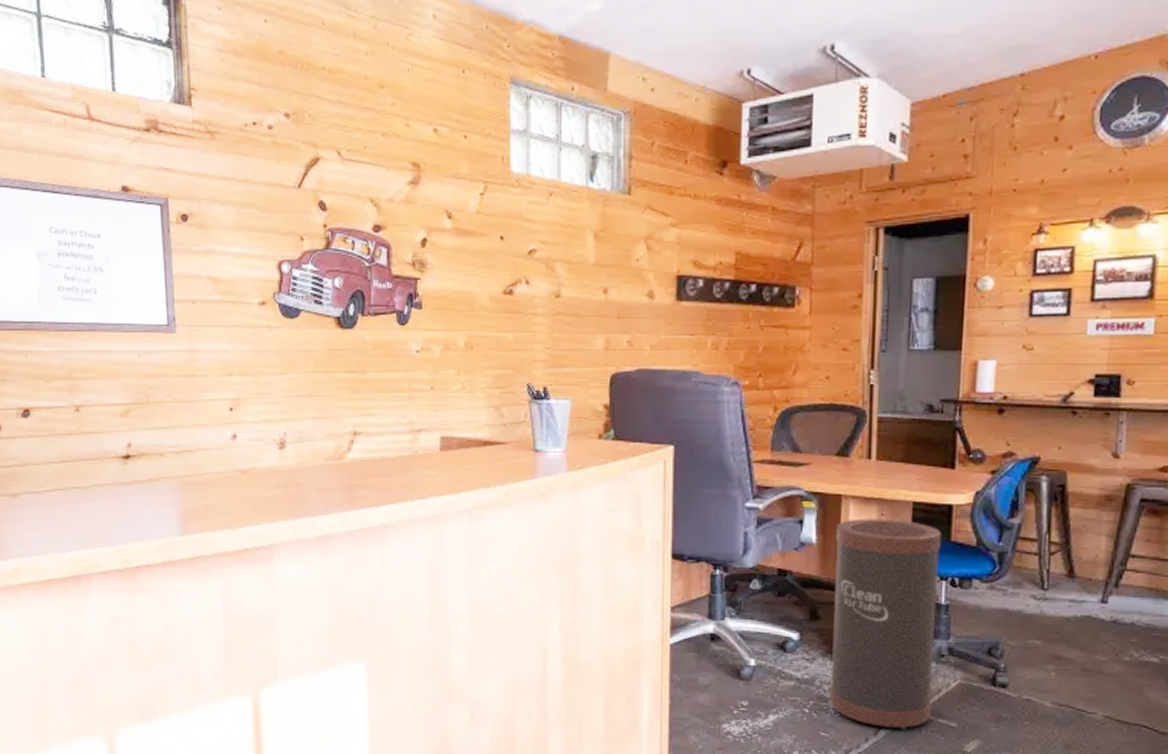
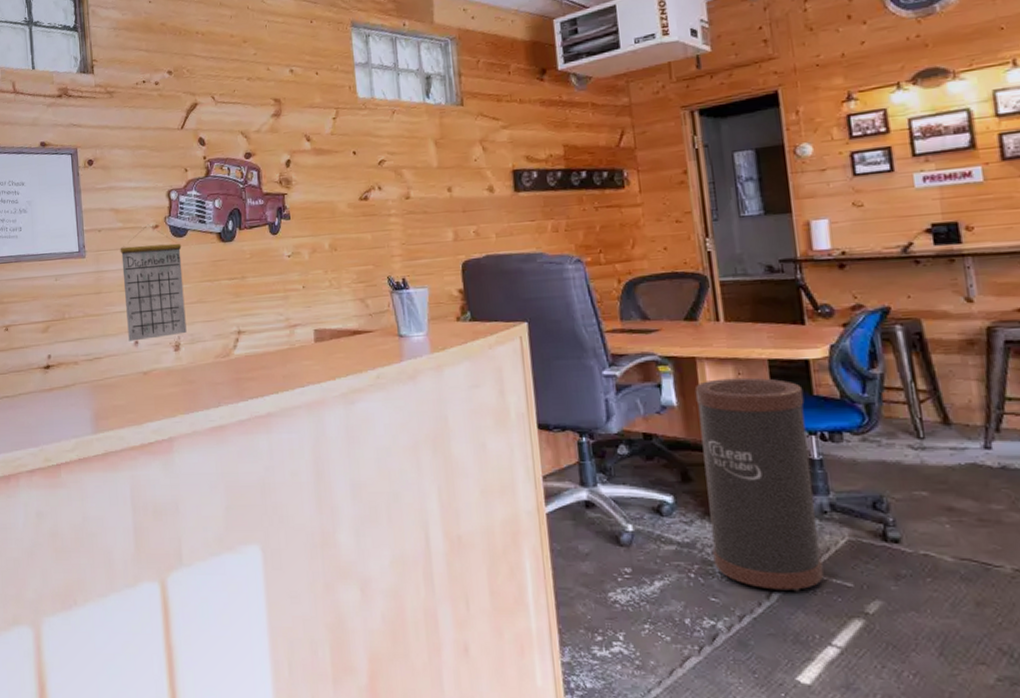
calendar: none [218,299,294,435] -> present [120,224,187,342]

